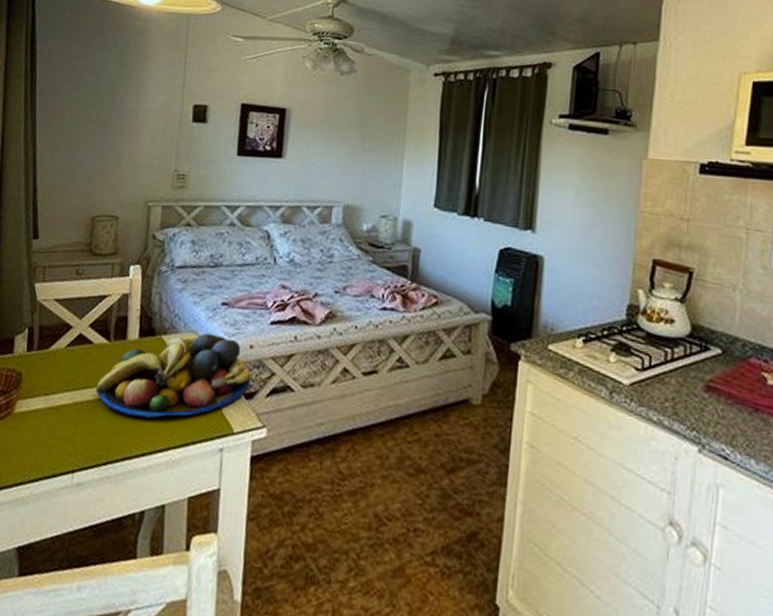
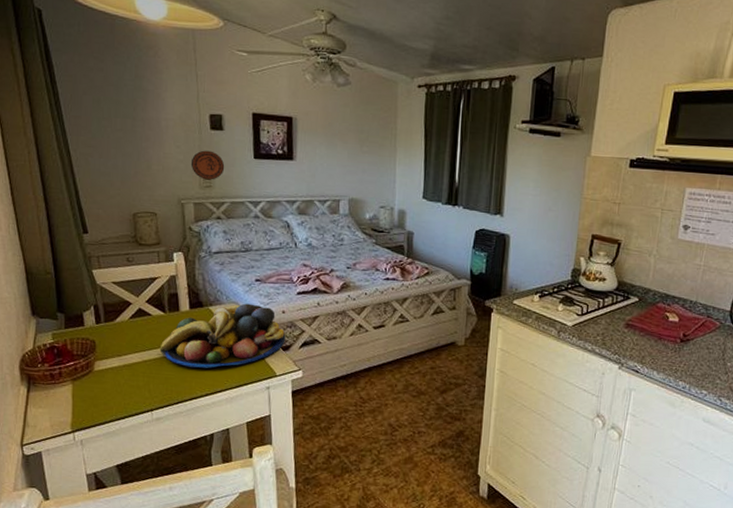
decorative plate: none [165,145,204,180] -> present [190,150,225,180]

